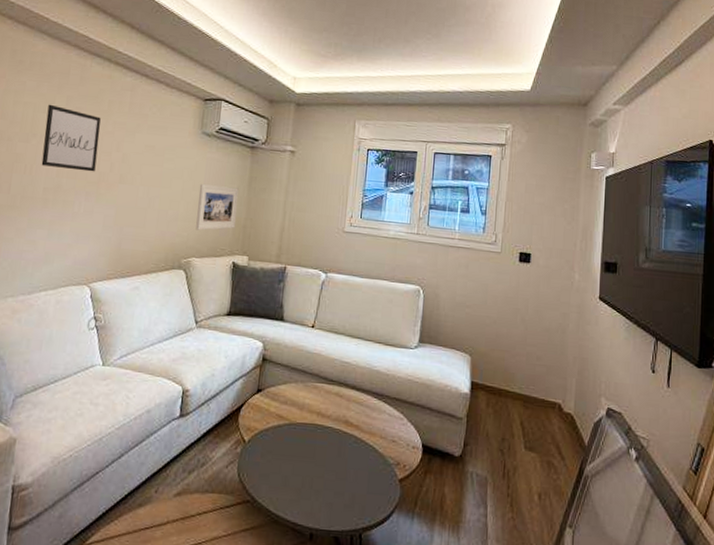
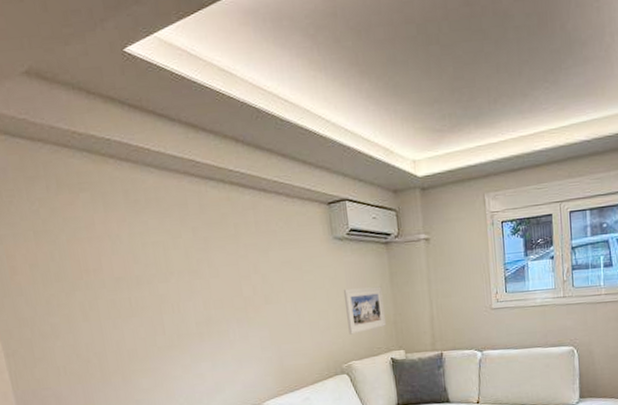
wall art: present [41,104,101,172] -> none [176,239,240,302]

